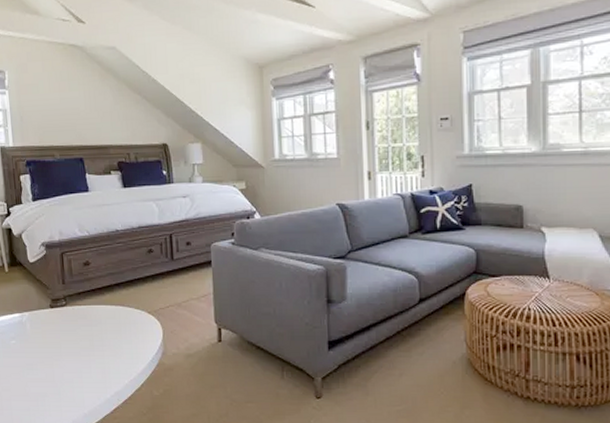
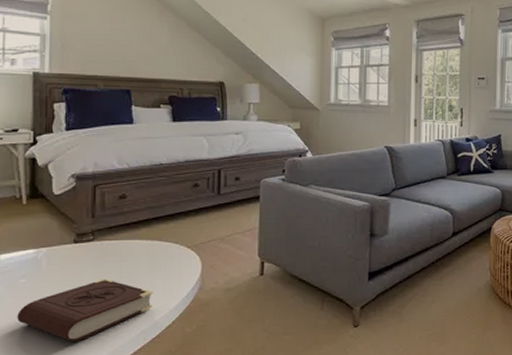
book: none [12,342,123,400] -> present [17,279,154,342]

